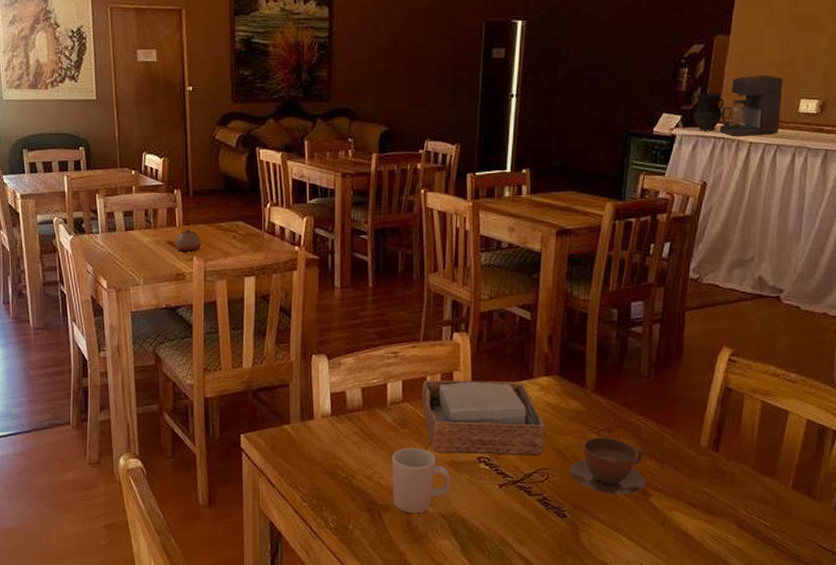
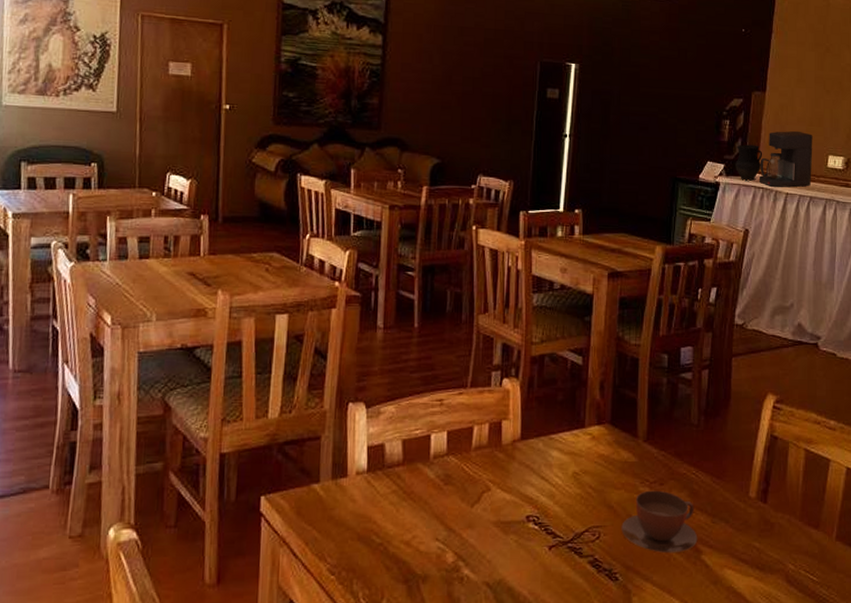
sugar bowl: present [175,228,202,251] -> none [197,258,229,284]
mug: present [392,447,451,514] -> none [432,506,497,584]
napkin holder: present [421,380,545,456] -> none [467,430,597,513]

